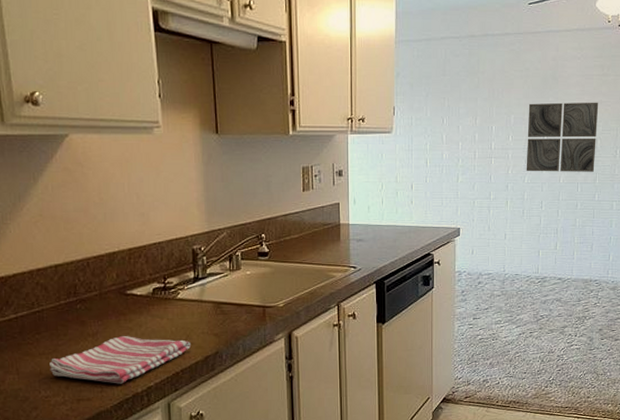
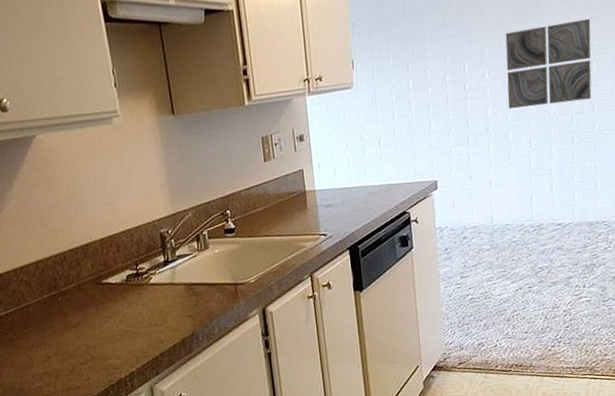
dish towel: present [49,336,191,384] -> none [39,324,167,371]

